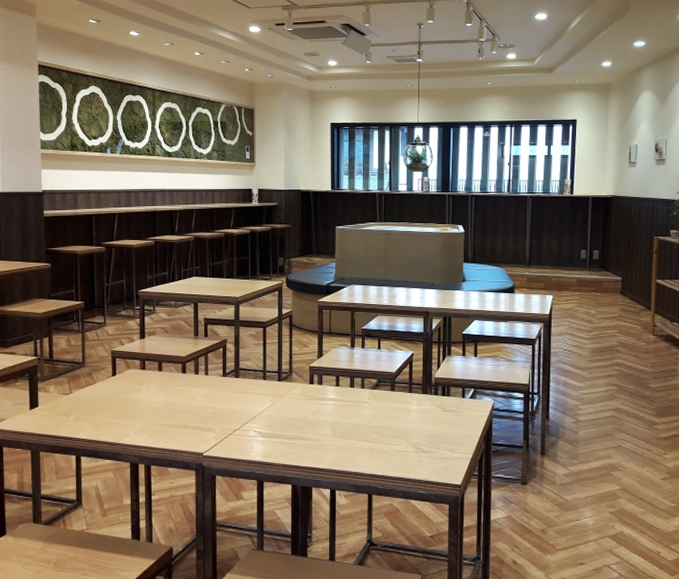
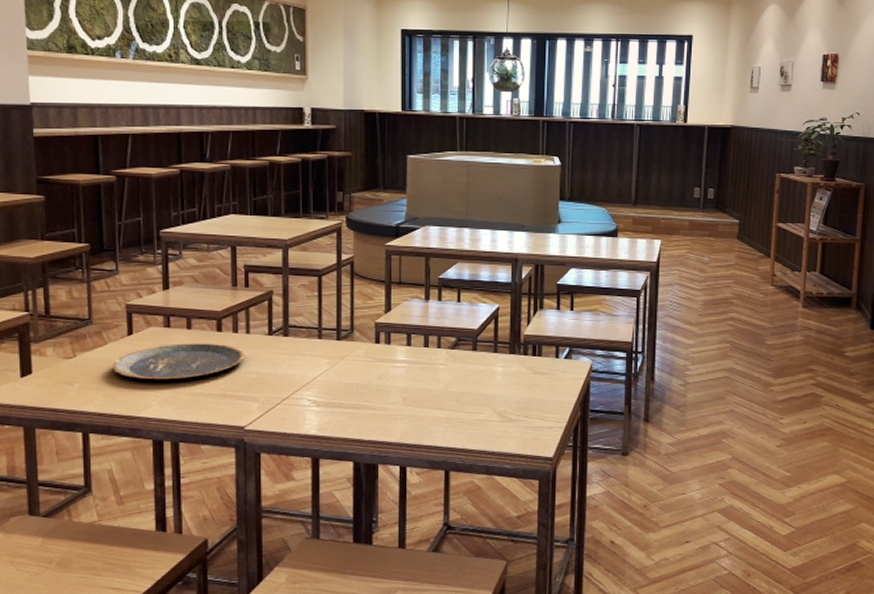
plate: none [100,383,204,413] -> present [112,343,245,380]

